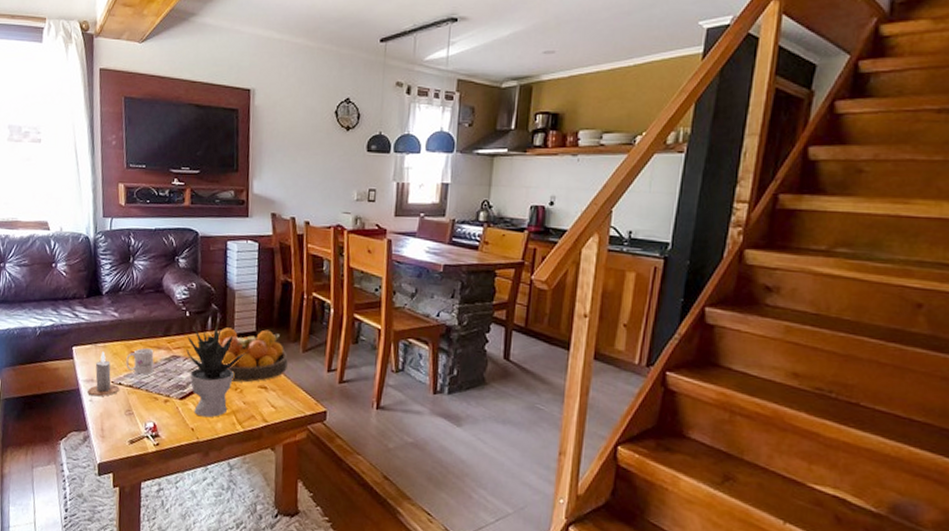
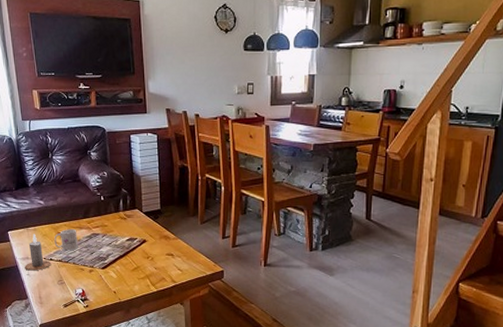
potted plant: present [186,325,249,418] -> none [104,206,156,282]
fruit bowl: present [218,327,288,383] -> none [130,207,189,252]

